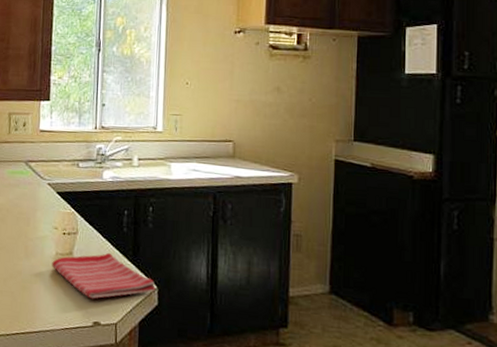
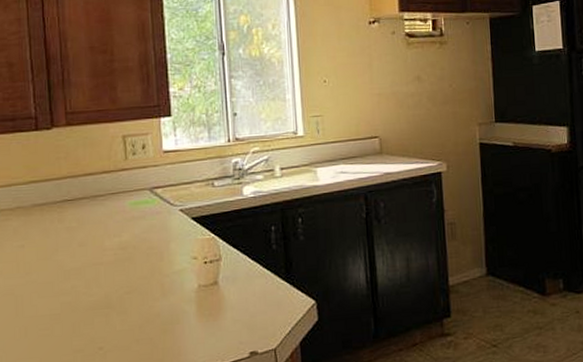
dish towel: present [51,252,156,299] -> none [195,274,314,328]

